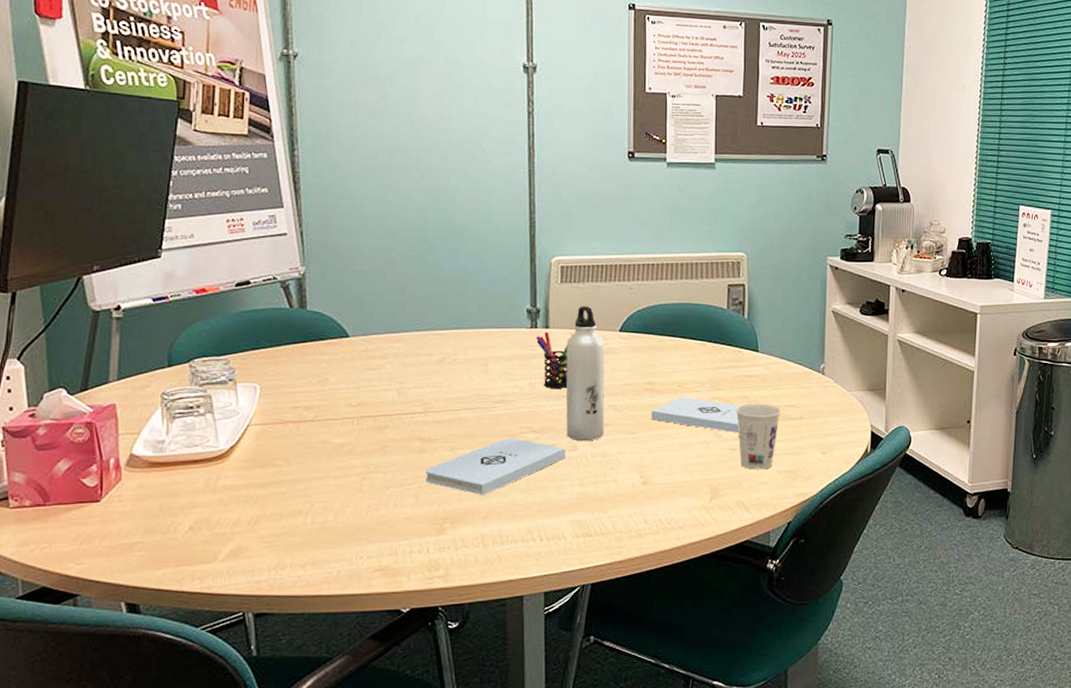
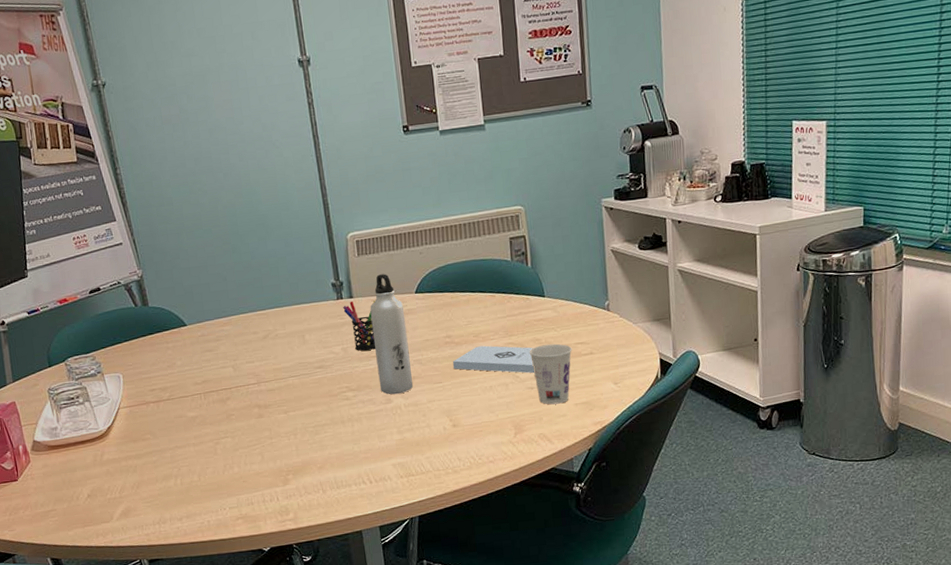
notepad: present [426,438,565,495] -> none [266,397,382,449]

